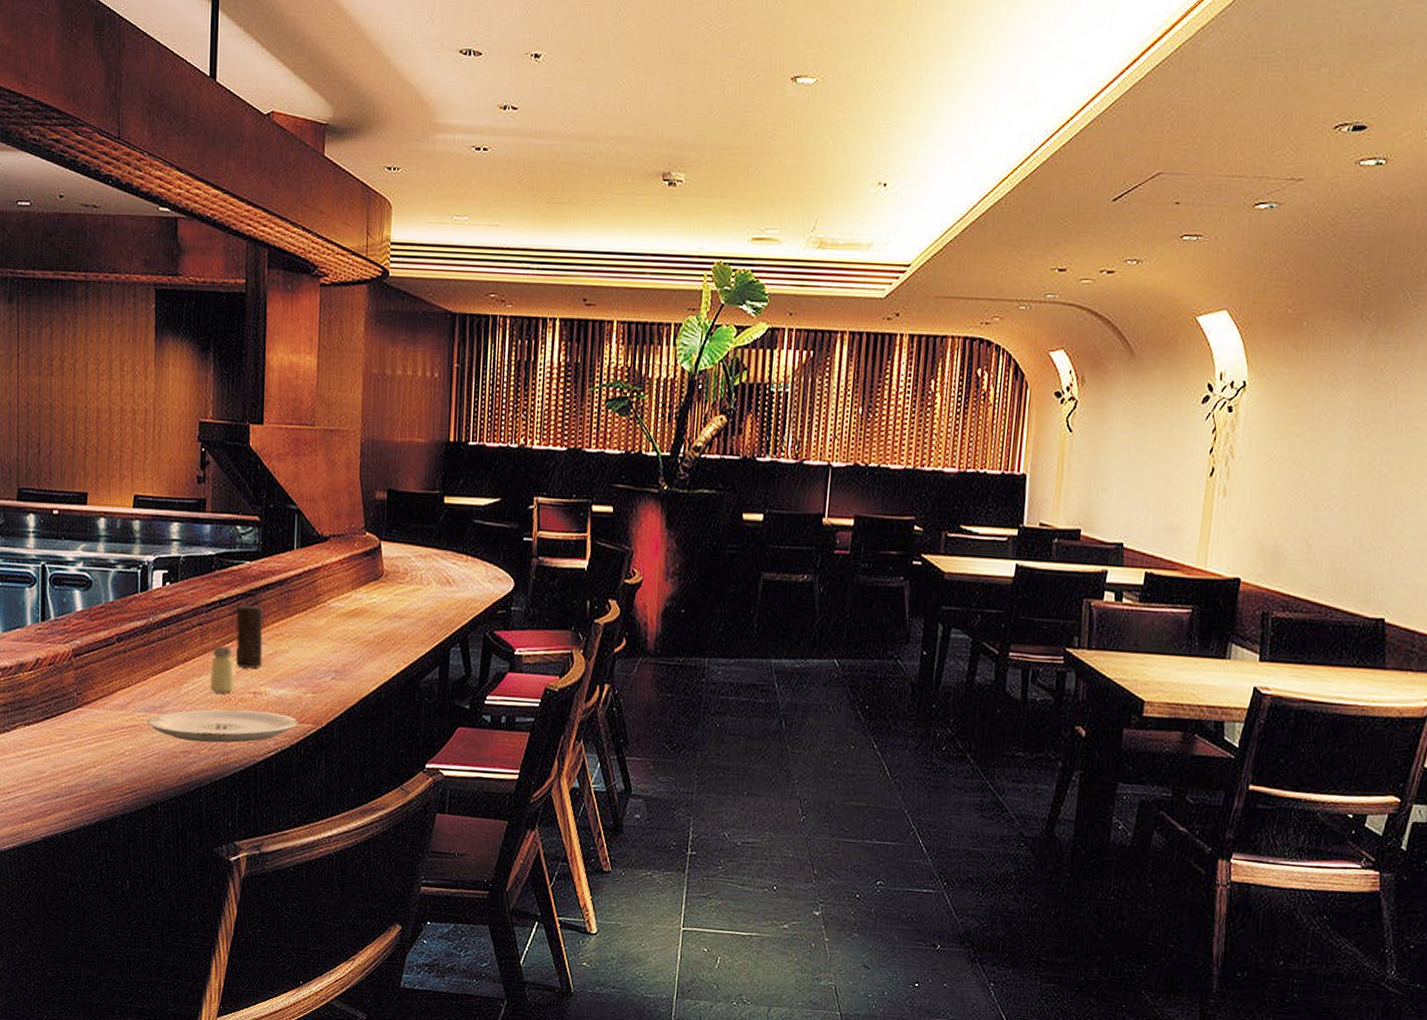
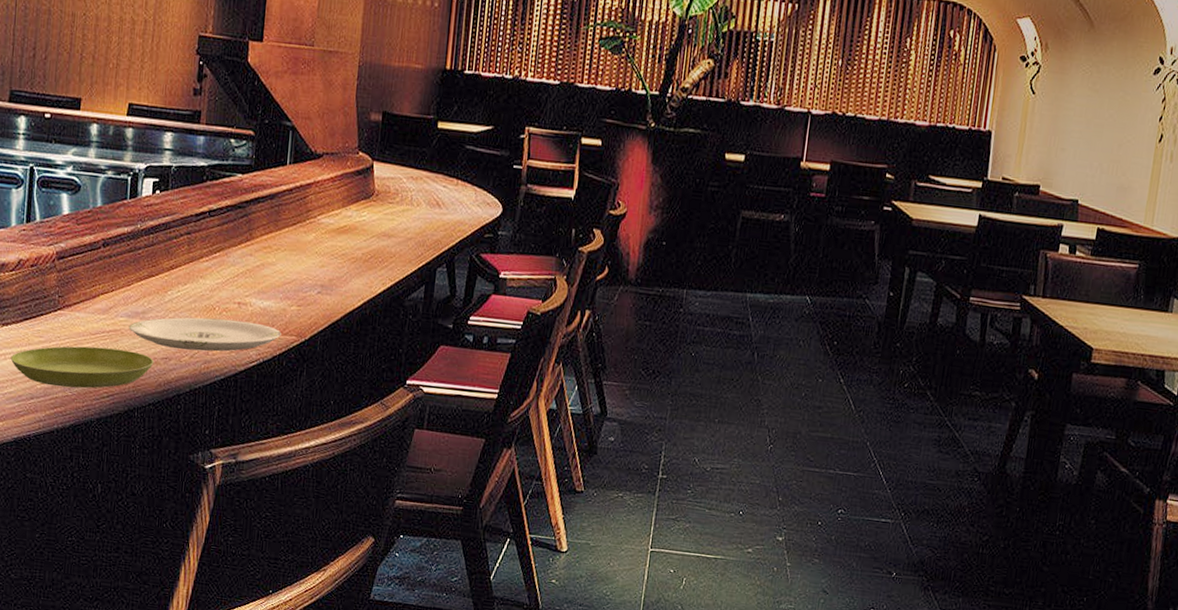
saucer: none [34,743,174,785] -> present [10,346,154,389]
saltshaker: present [210,646,235,694] -> none [194,255,220,303]
candle: present [236,605,263,668] -> none [222,216,252,279]

